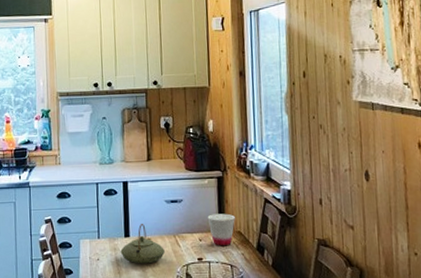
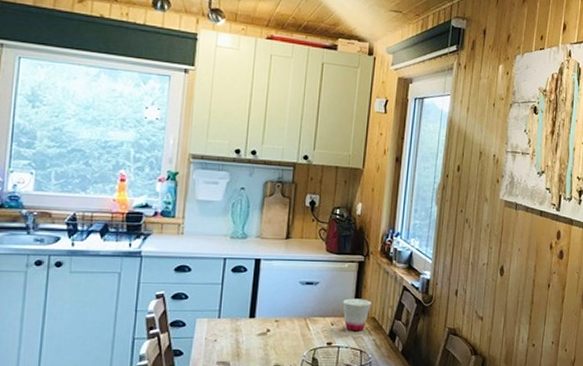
teapot: present [120,224,165,264] -> none [242,305,292,347]

